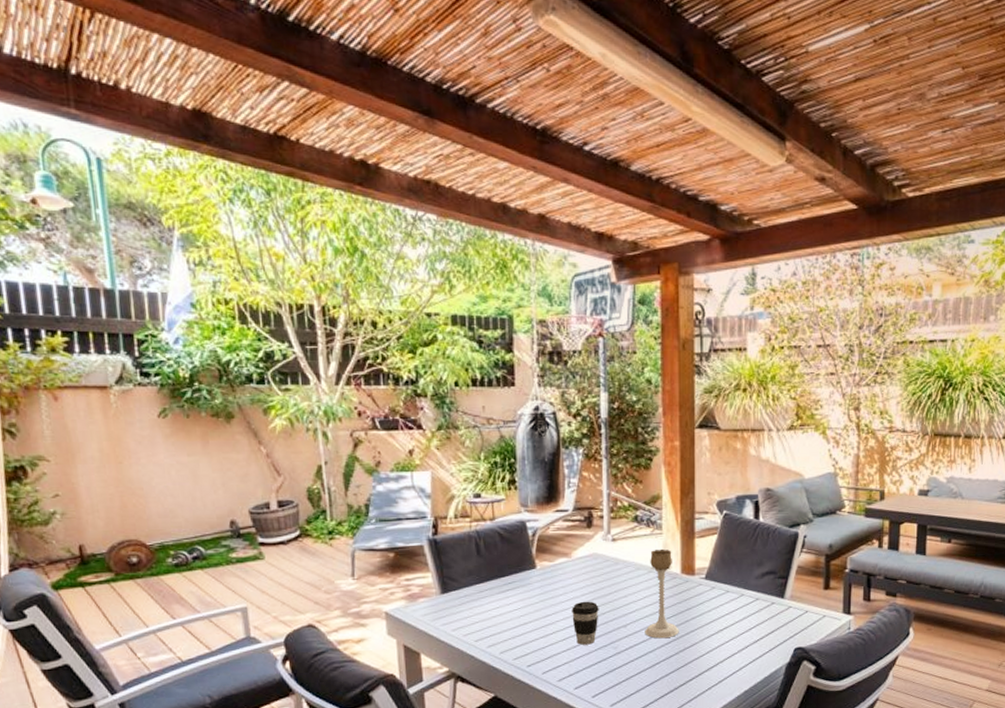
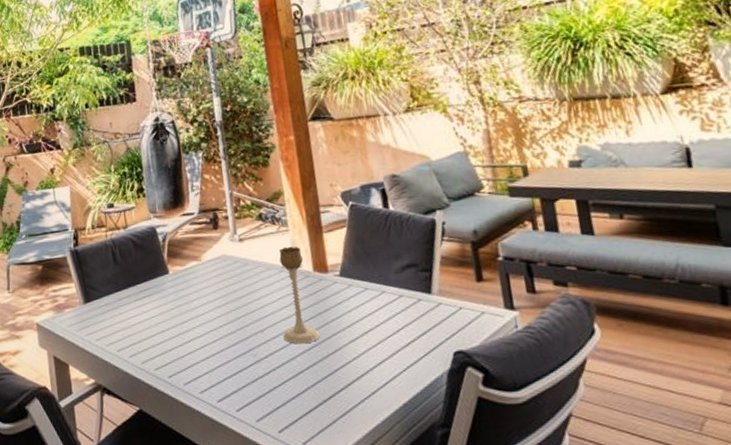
coffee cup: present [572,601,599,645] -> none [206,305,235,353]

